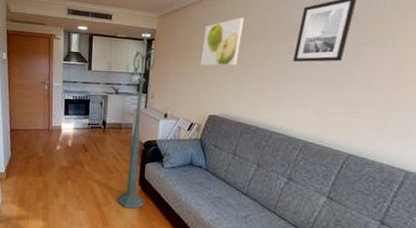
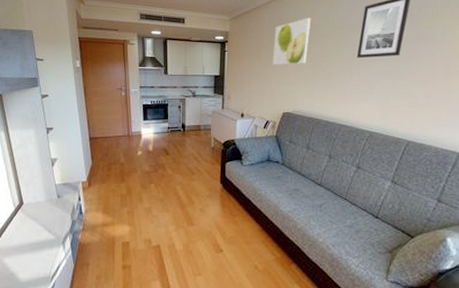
floor lamp: present [117,27,155,209] -> none [201,30,229,207]

